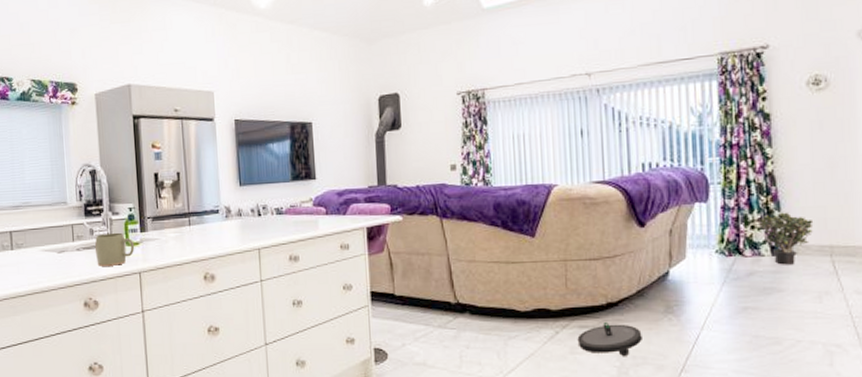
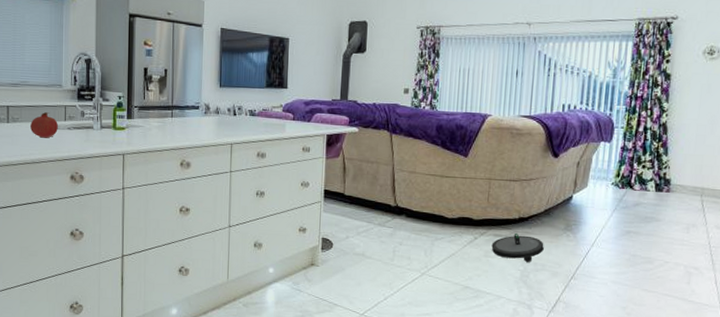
fruit: none [36,234,66,263] -> present [31,112,58,138]
mug: present [94,232,135,266] -> none [84,116,121,146]
potted plant: present [757,212,814,265] -> none [647,156,692,200]

